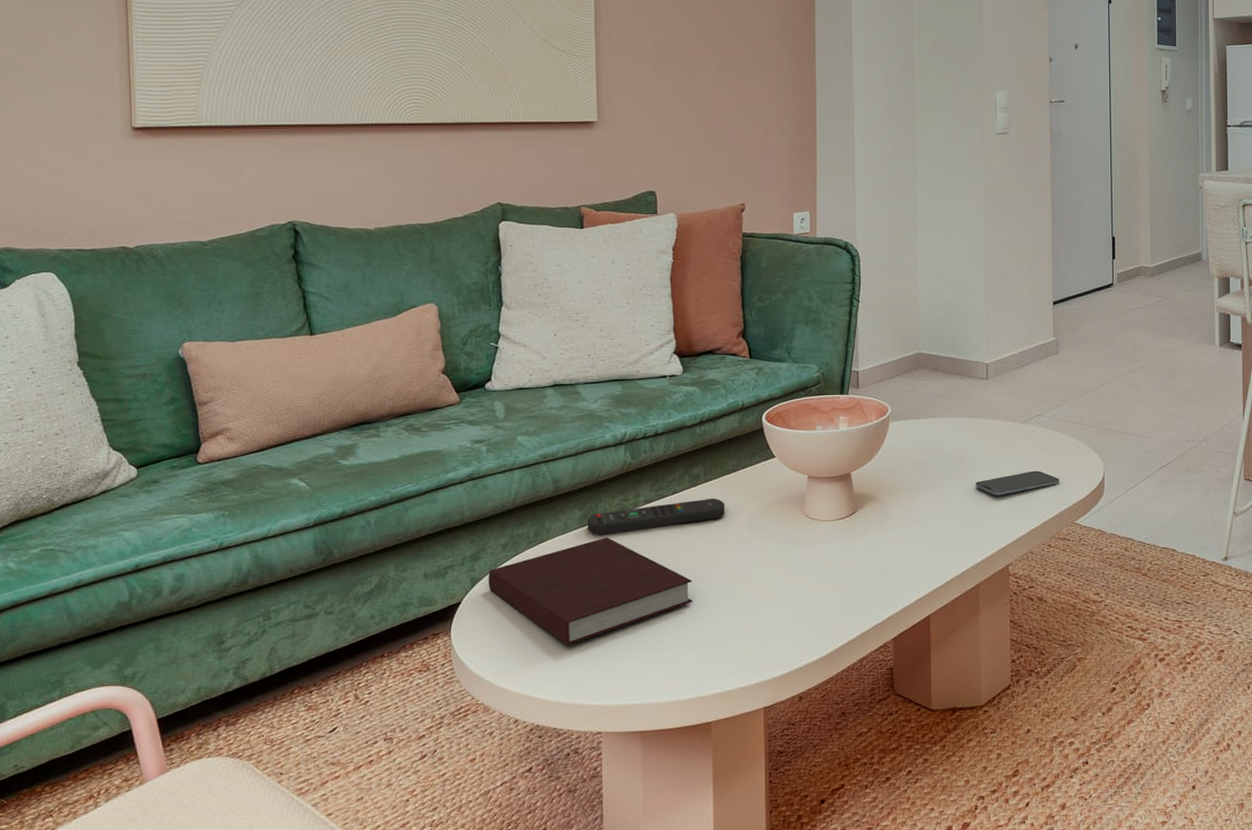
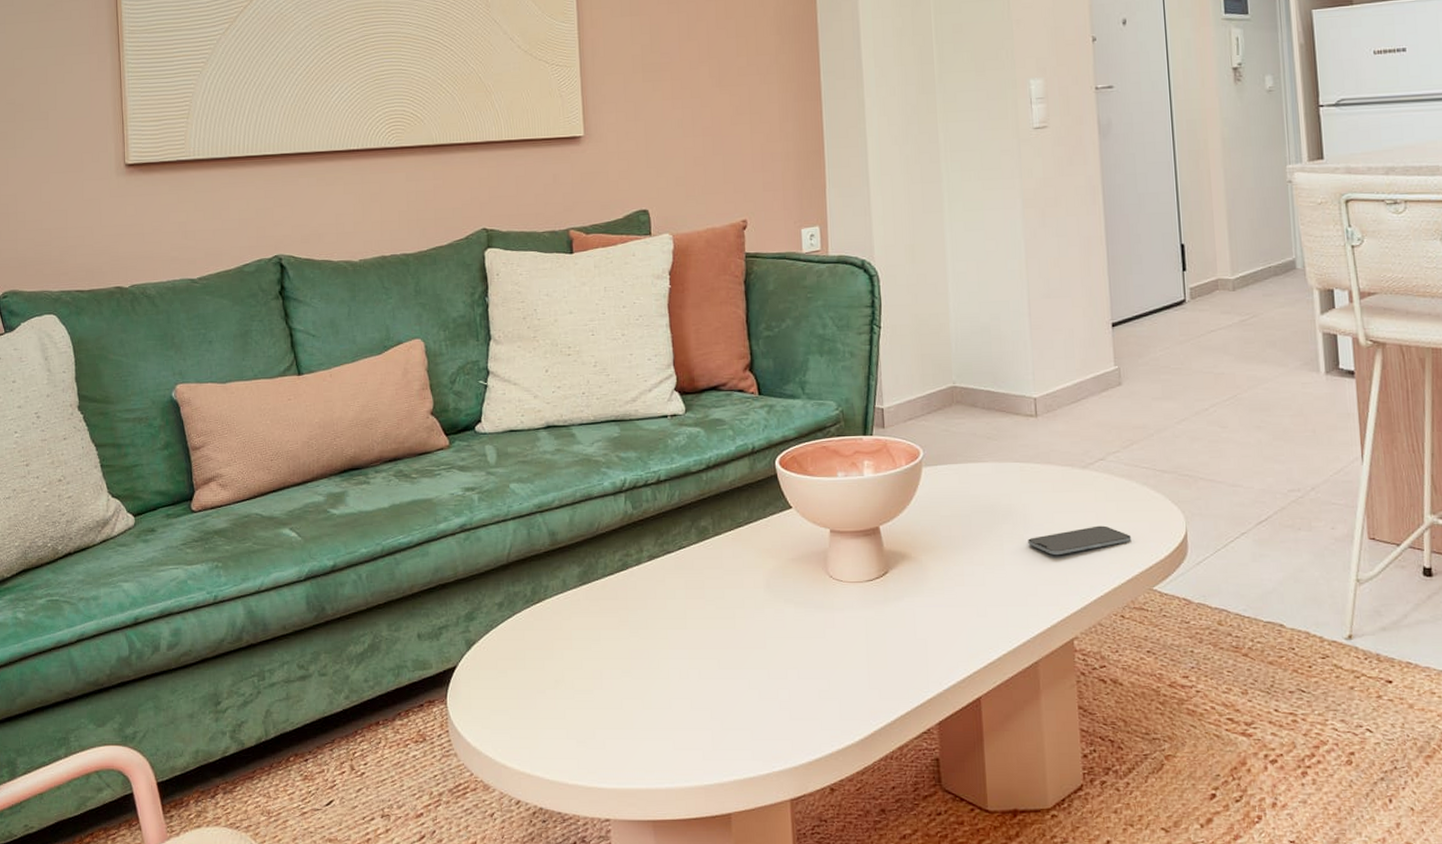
notebook: present [488,537,693,645] -> none [484,597,706,718]
remote control: present [587,498,725,536] -> none [587,554,738,595]

